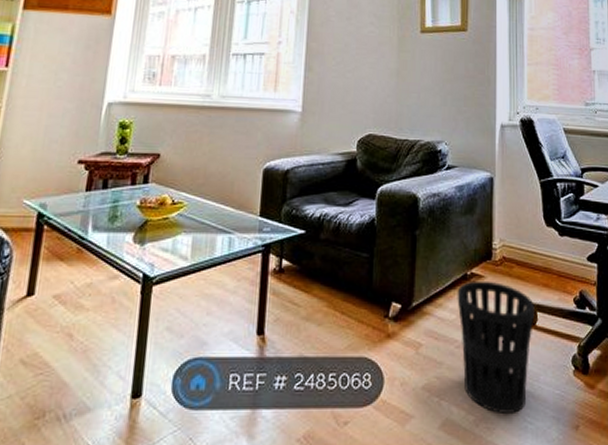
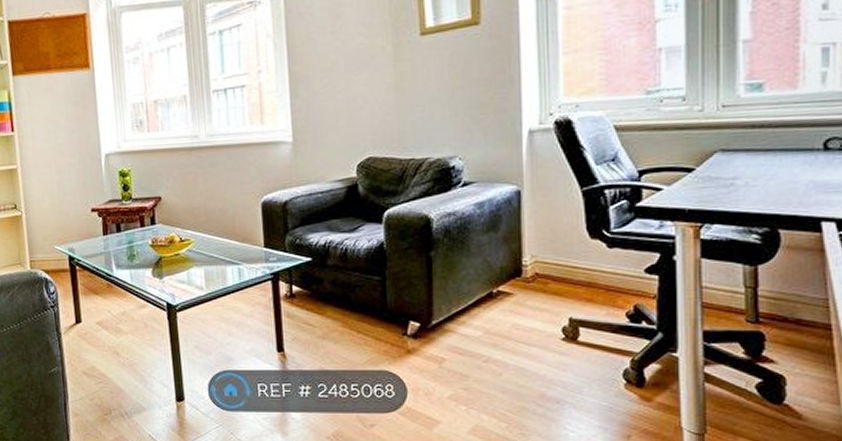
wastebasket: present [457,280,535,413] -> none [482,298,576,422]

